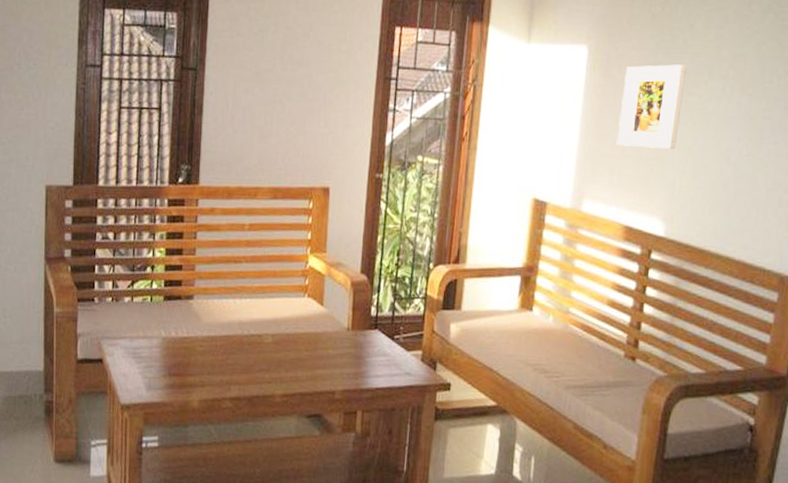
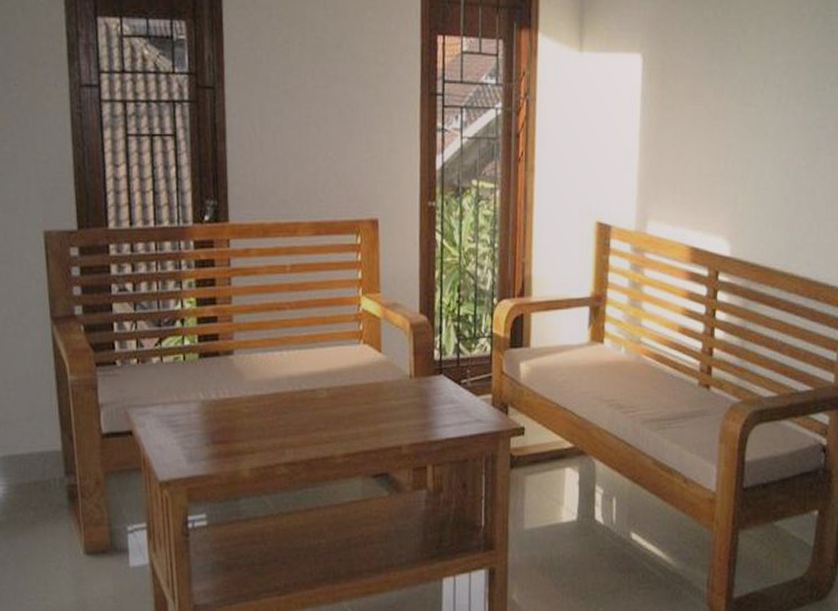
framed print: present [616,64,686,150] -> none [677,73,741,164]

